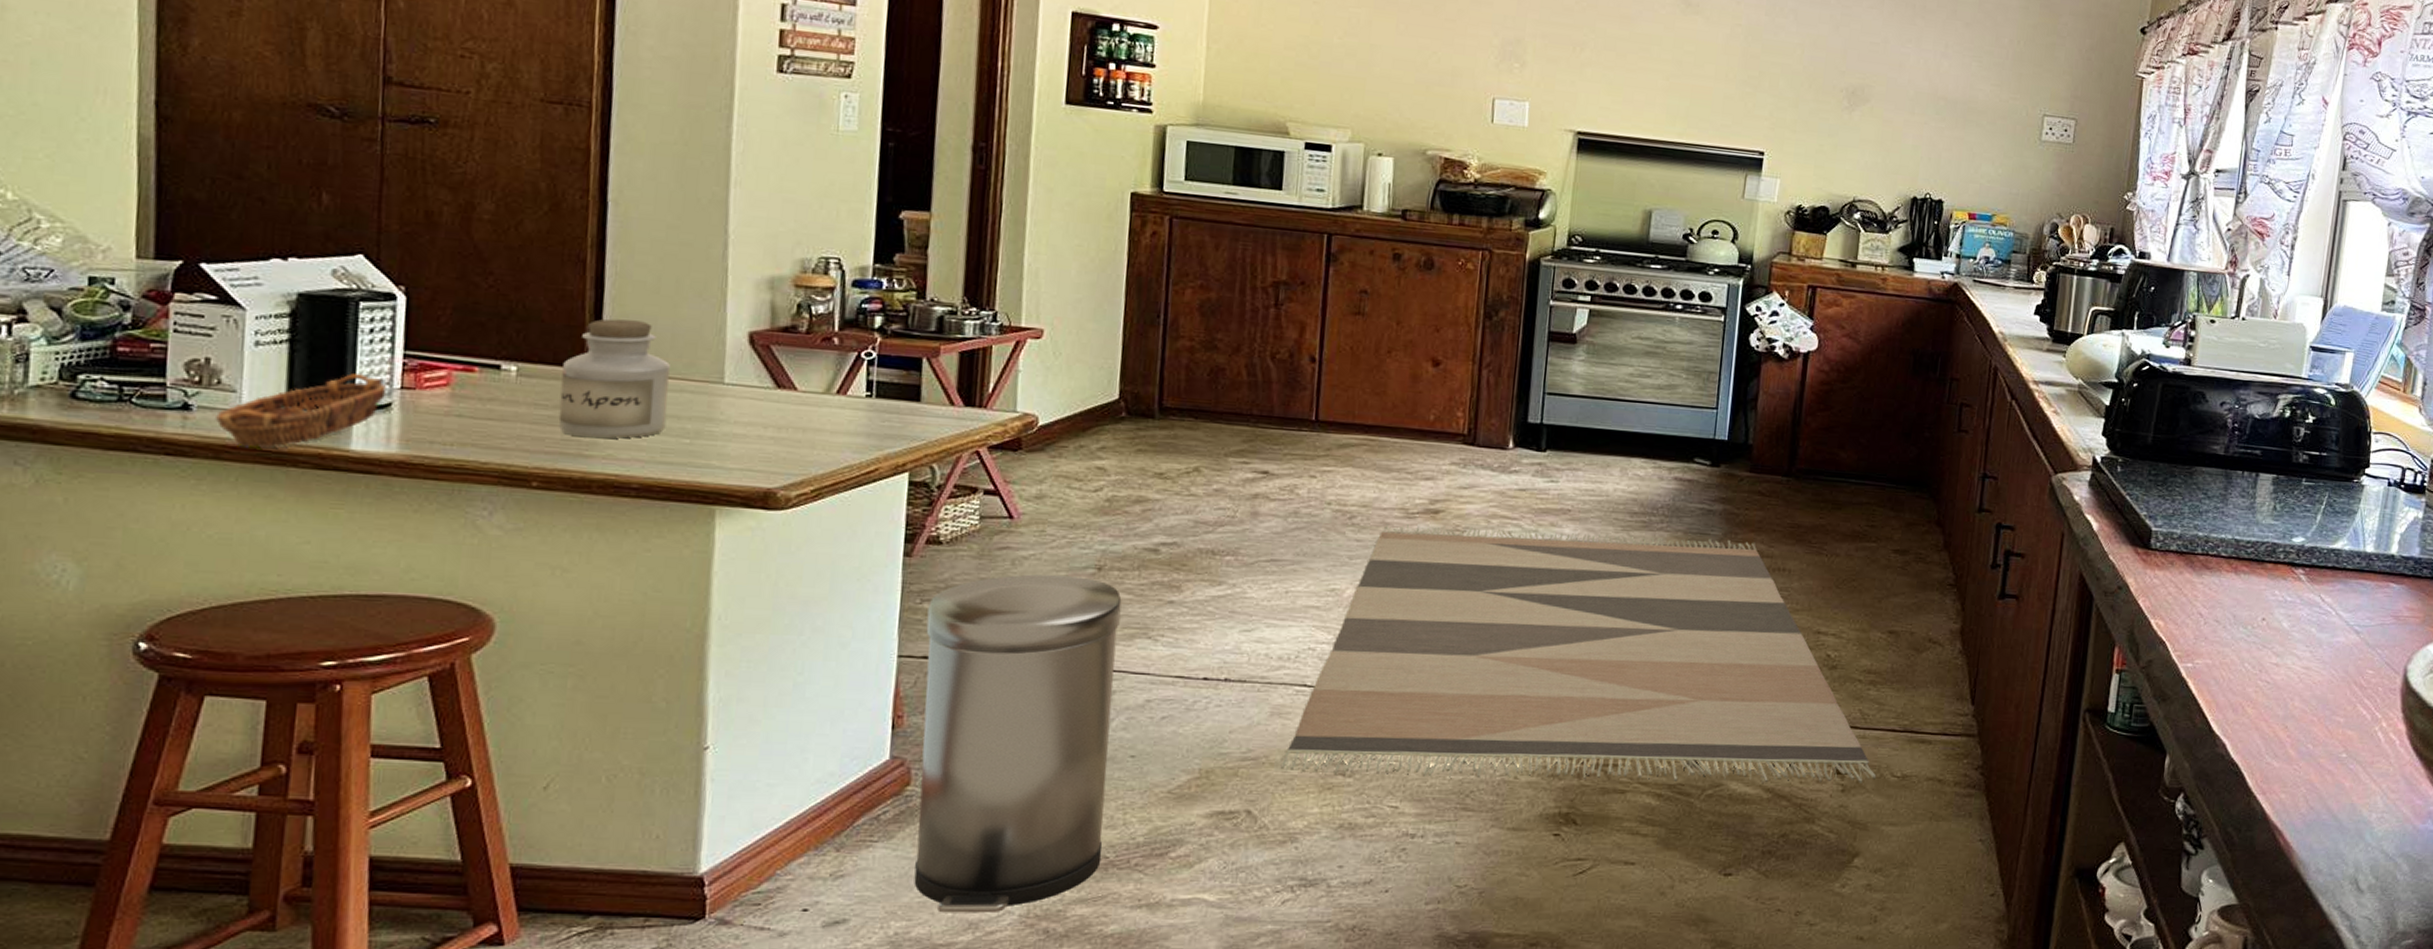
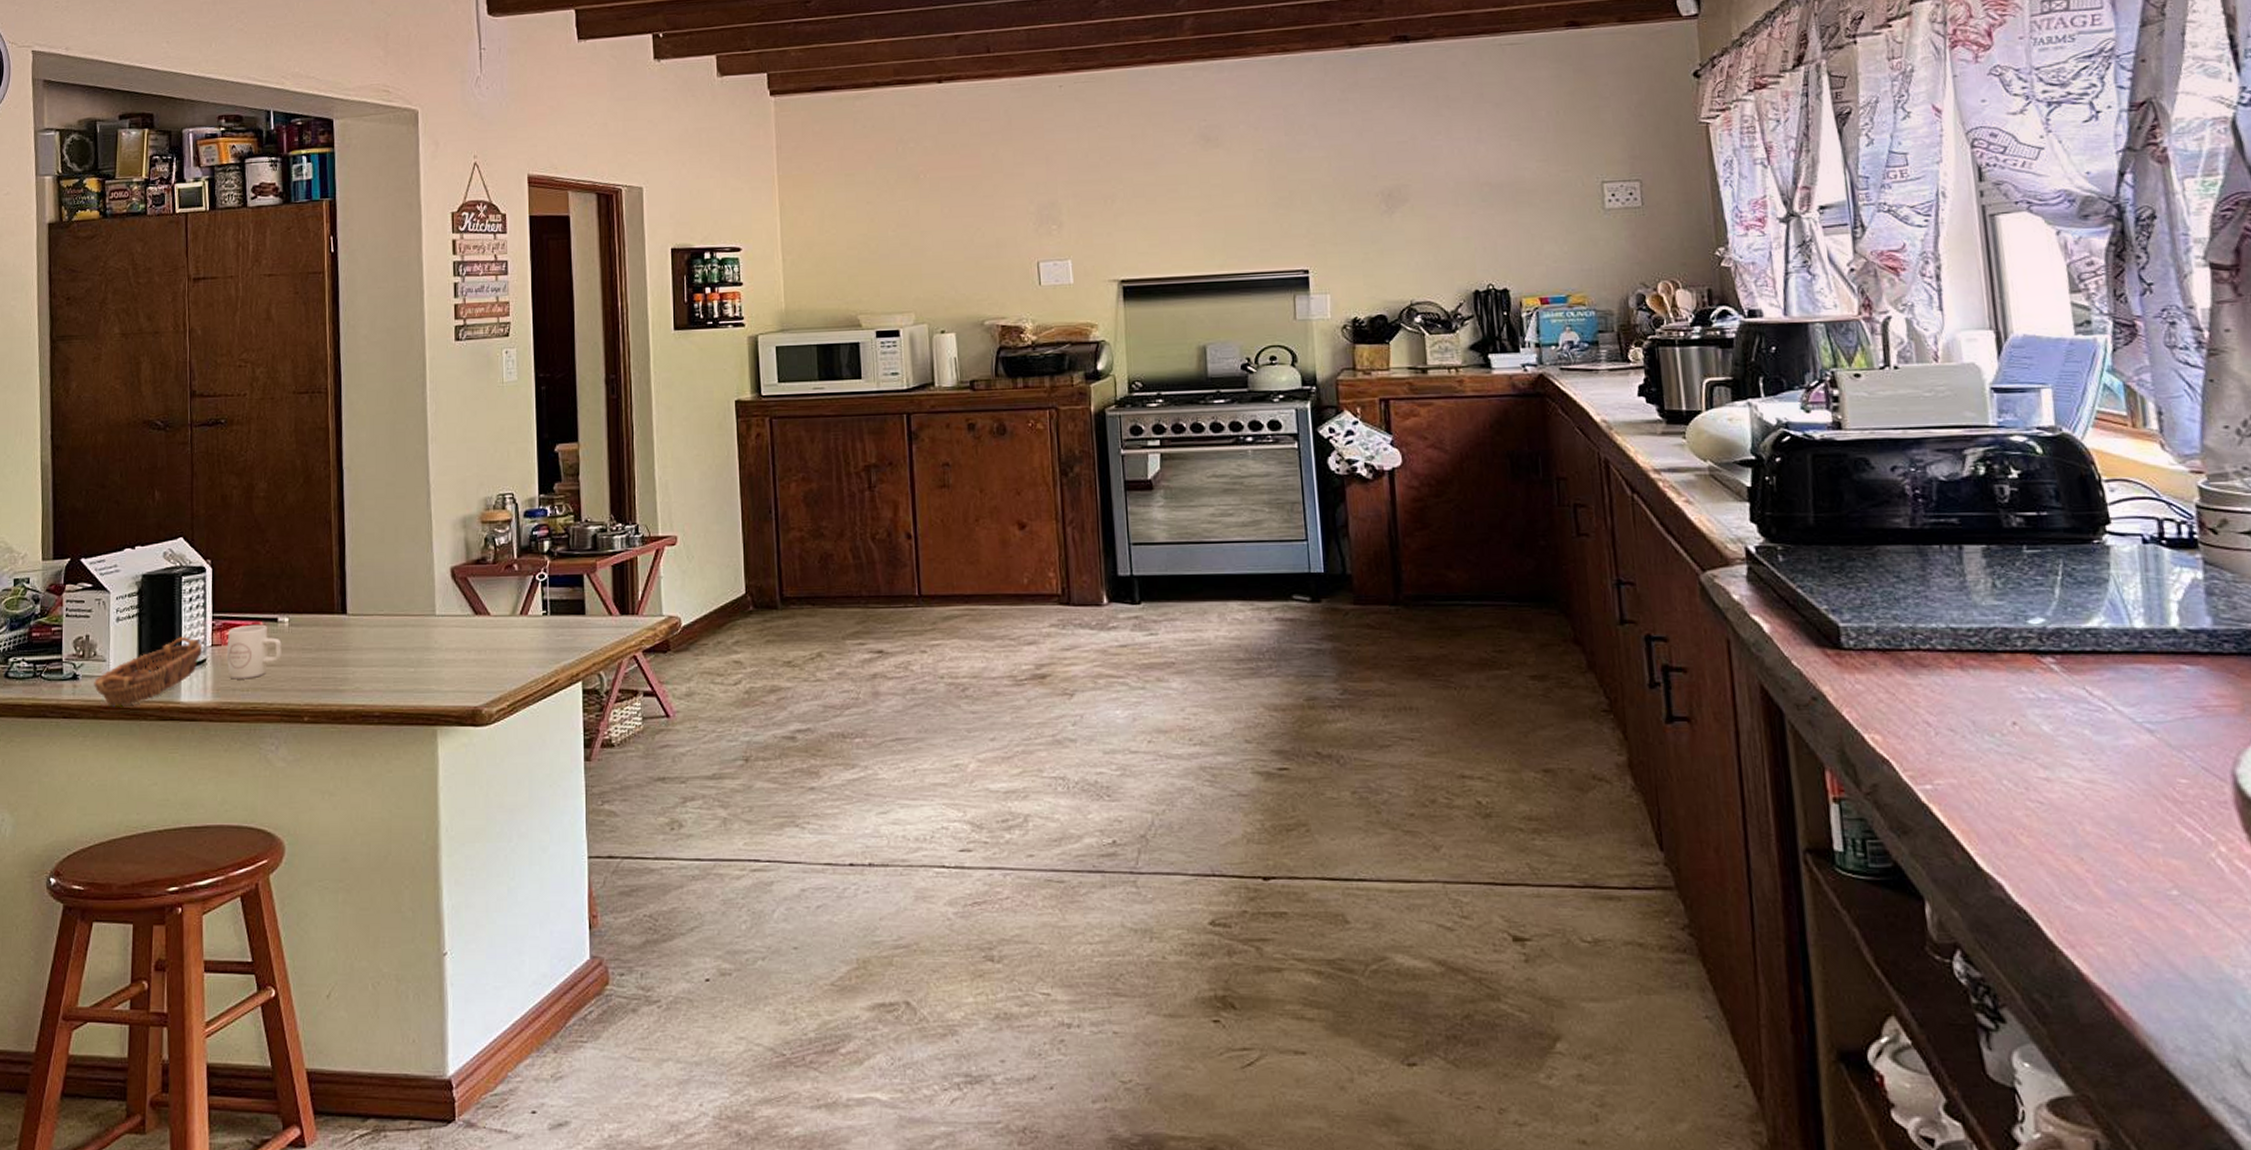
mug: none [422,369,505,432] -> present [226,624,282,680]
jar: present [558,318,671,439] -> none [319,568,397,675]
pedal bin: present [914,574,1122,914] -> none [608,769,779,1115]
rug: present [1280,524,1877,783] -> none [931,680,1563,962]

